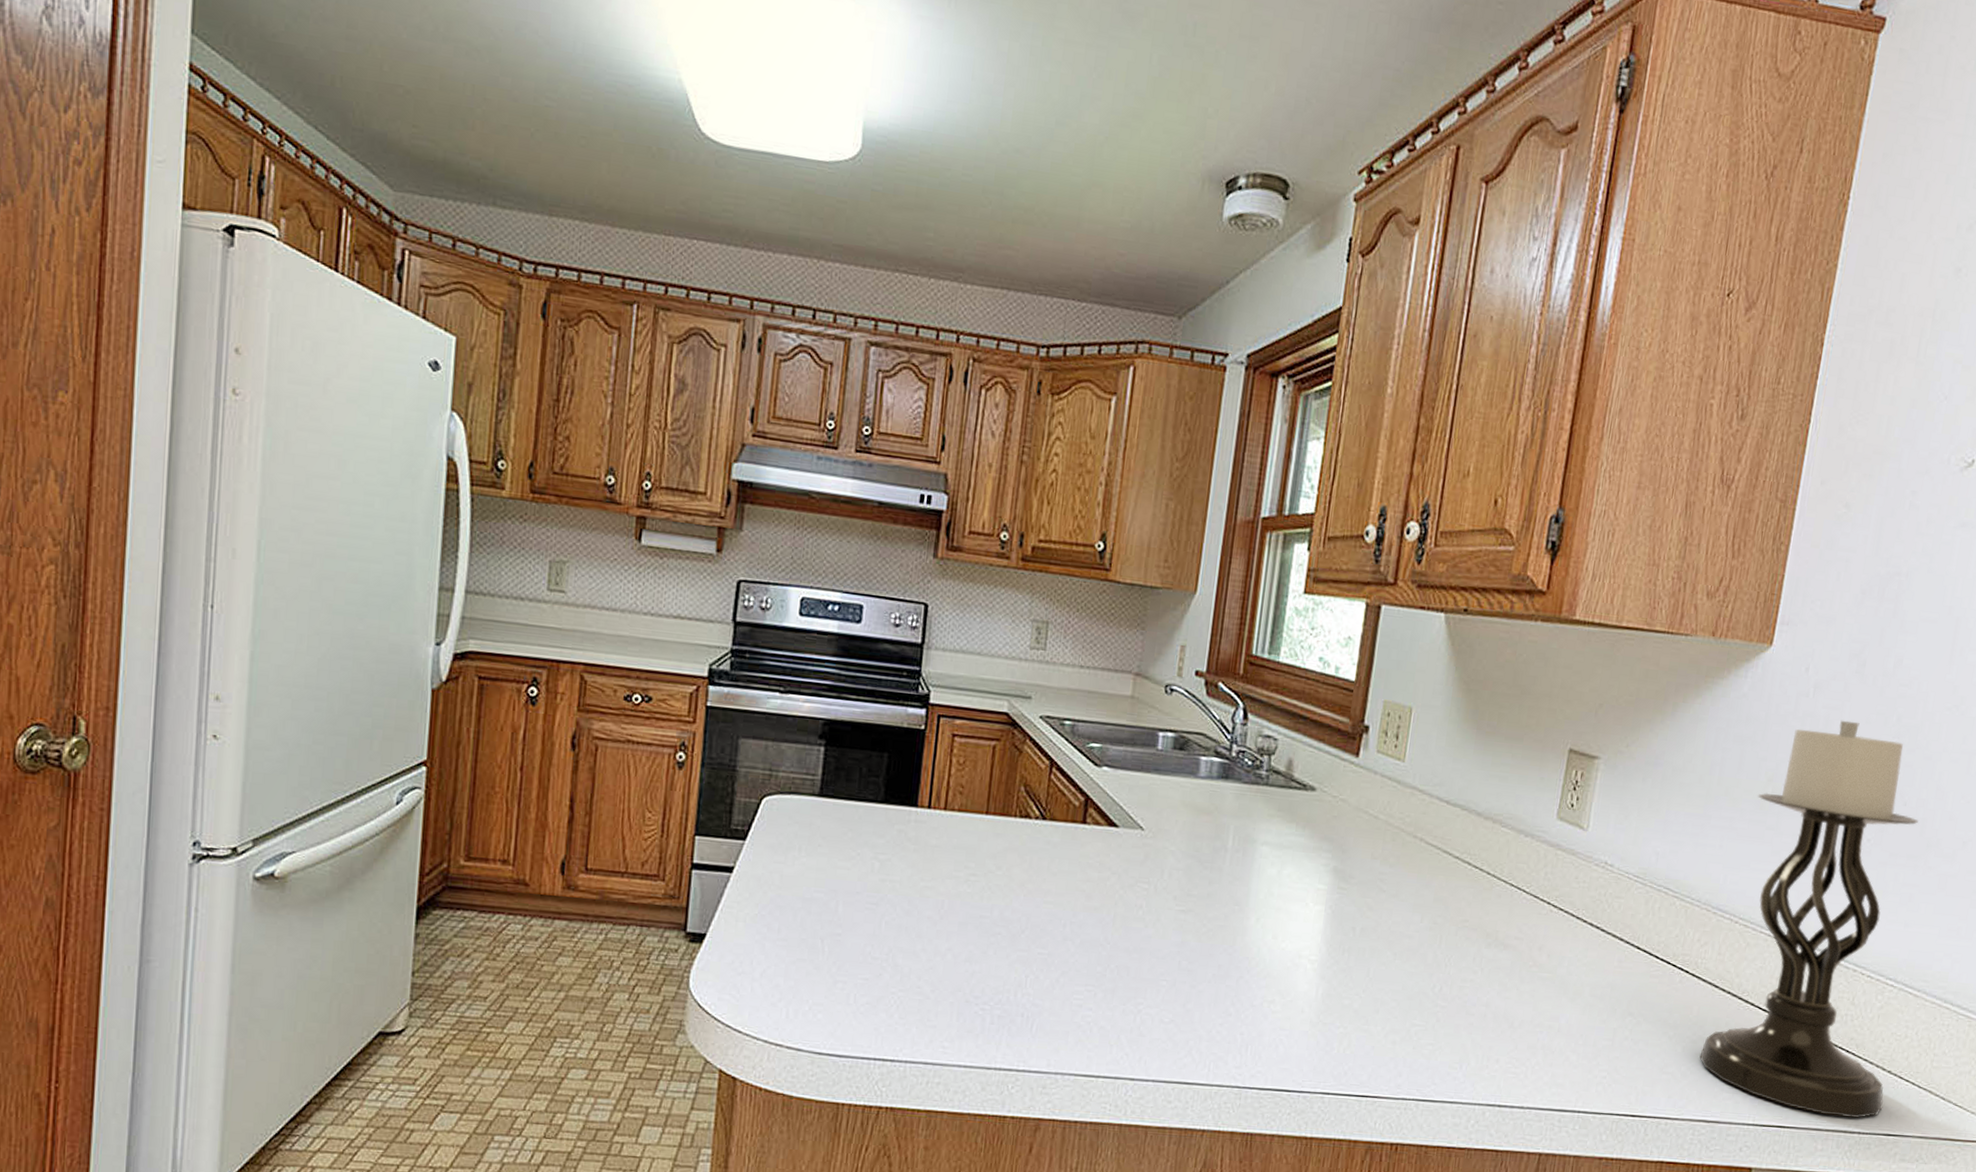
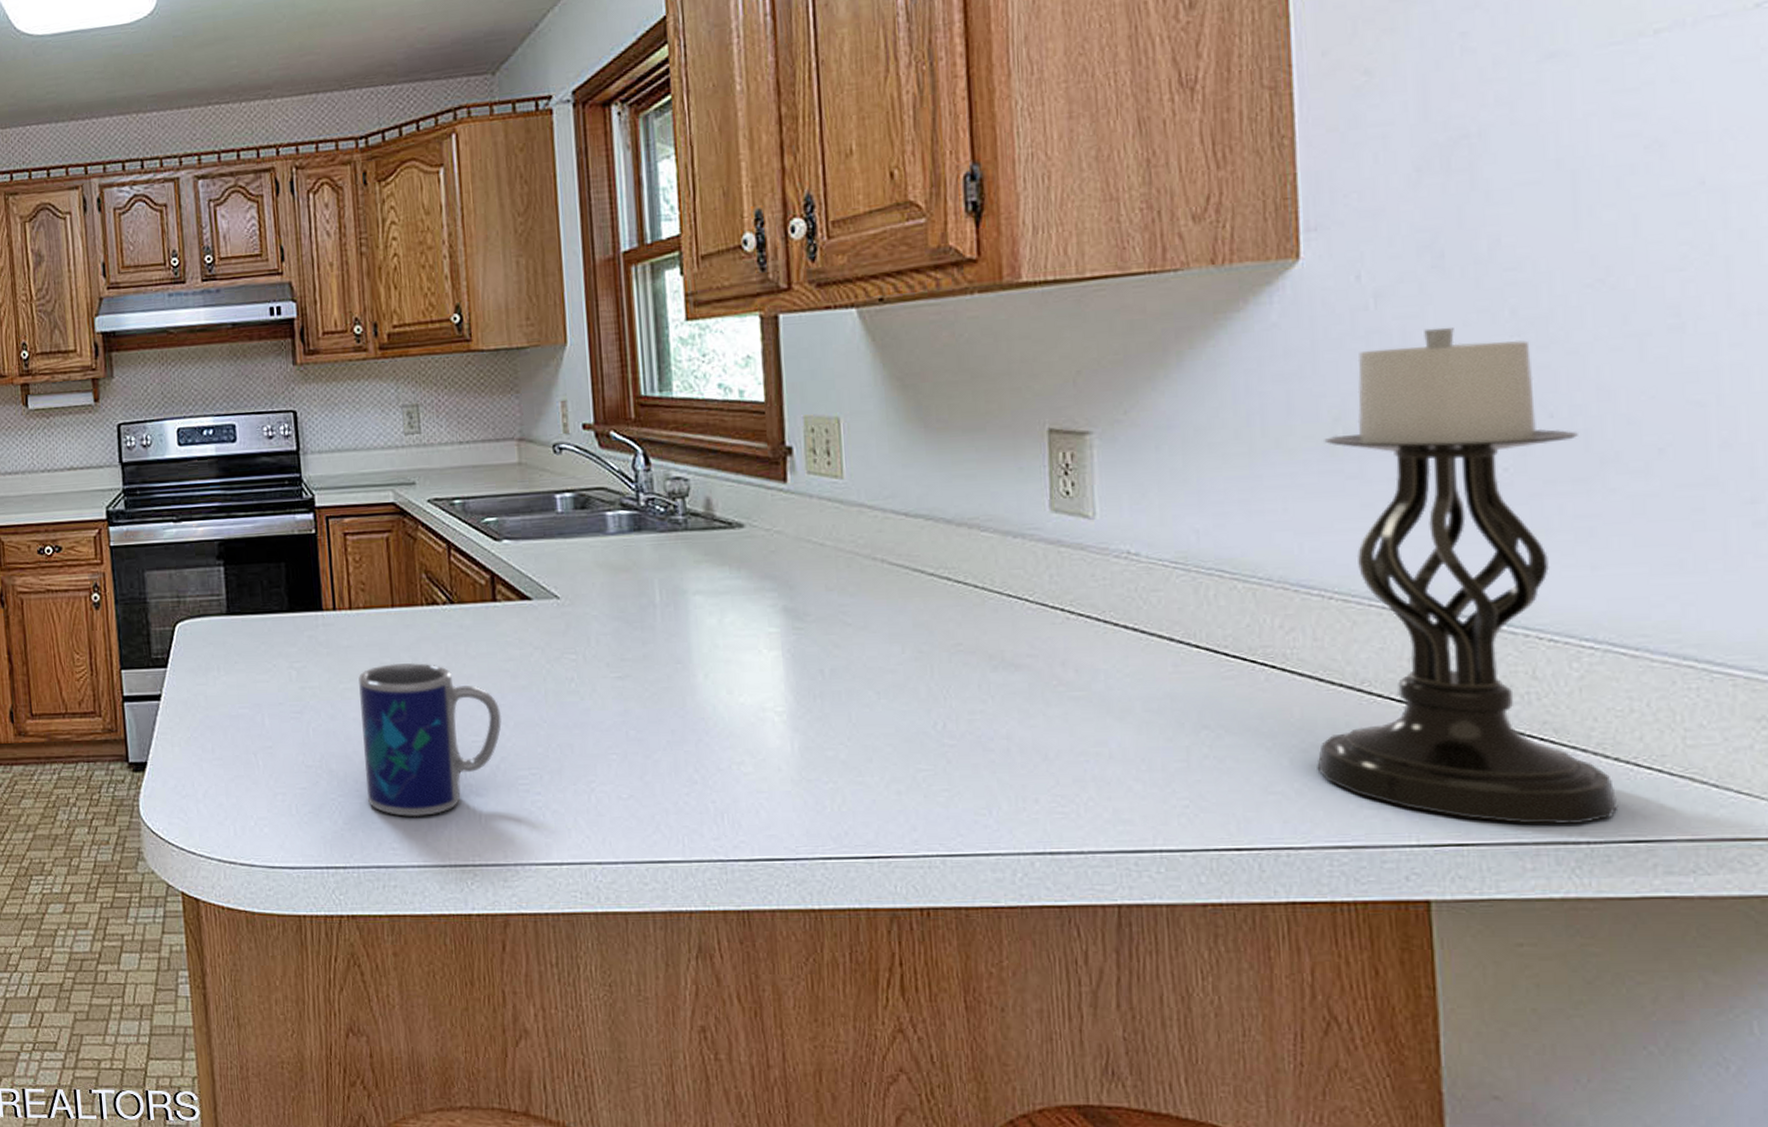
mug: none [927,868,1070,1020] -> present [358,662,502,818]

